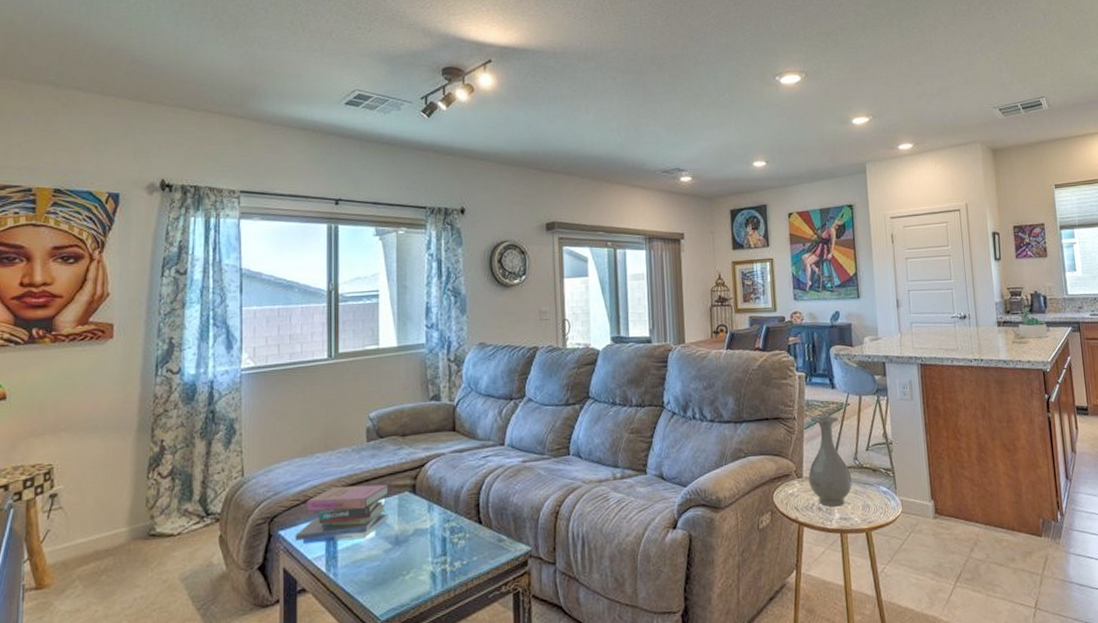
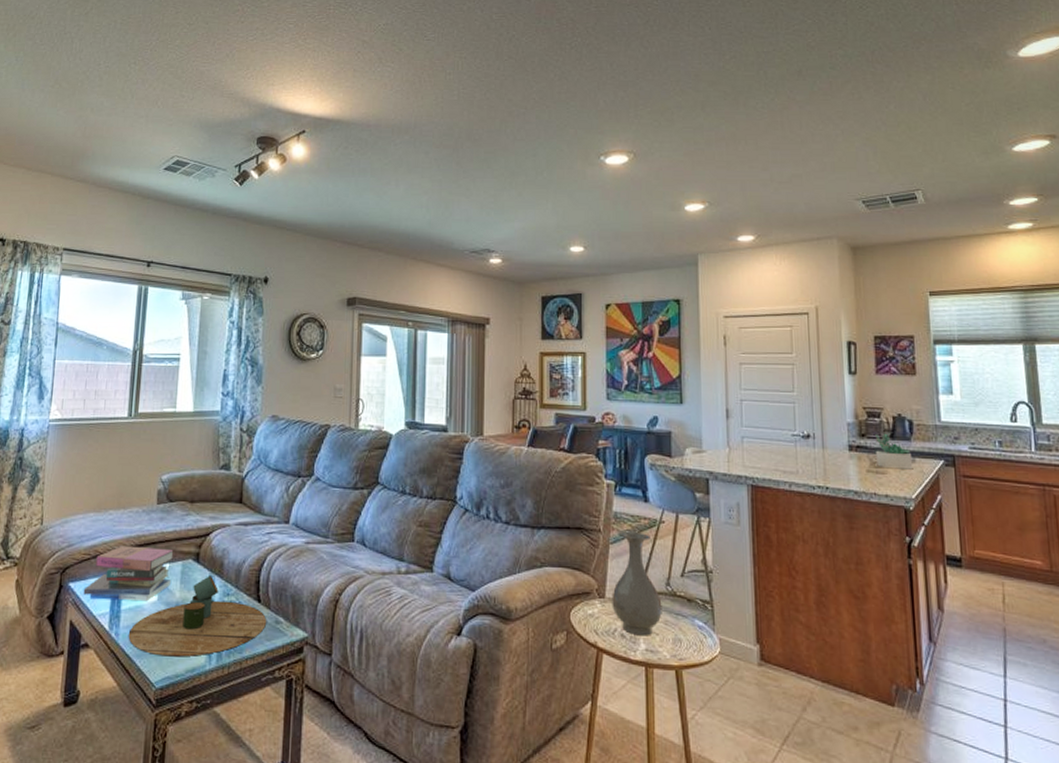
decorative tray: none [347,505,490,590] -> present [128,576,267,657]

